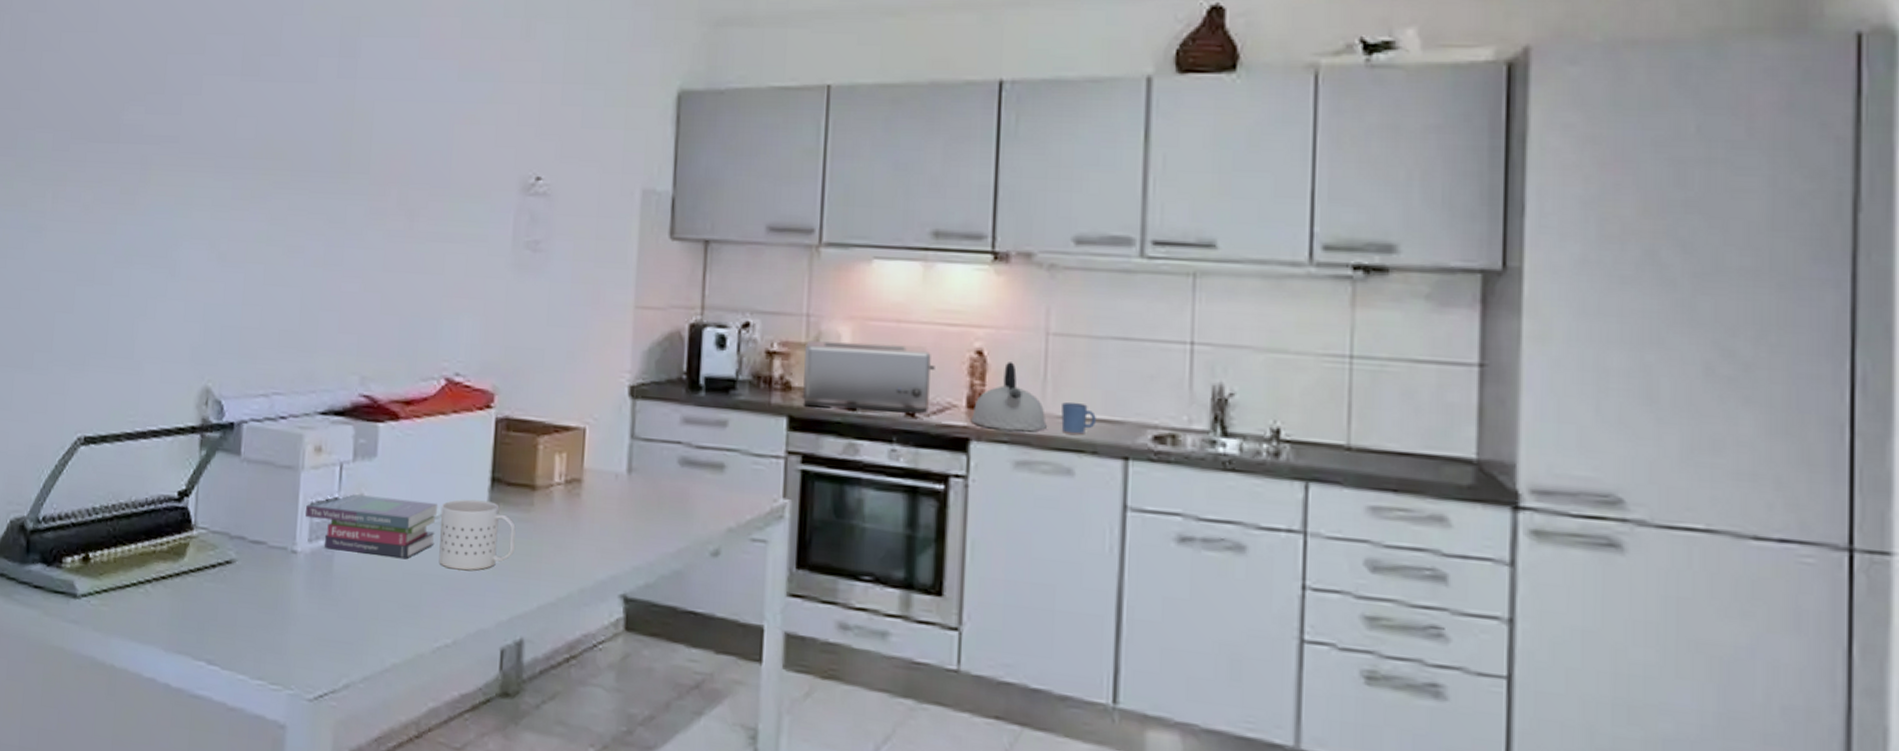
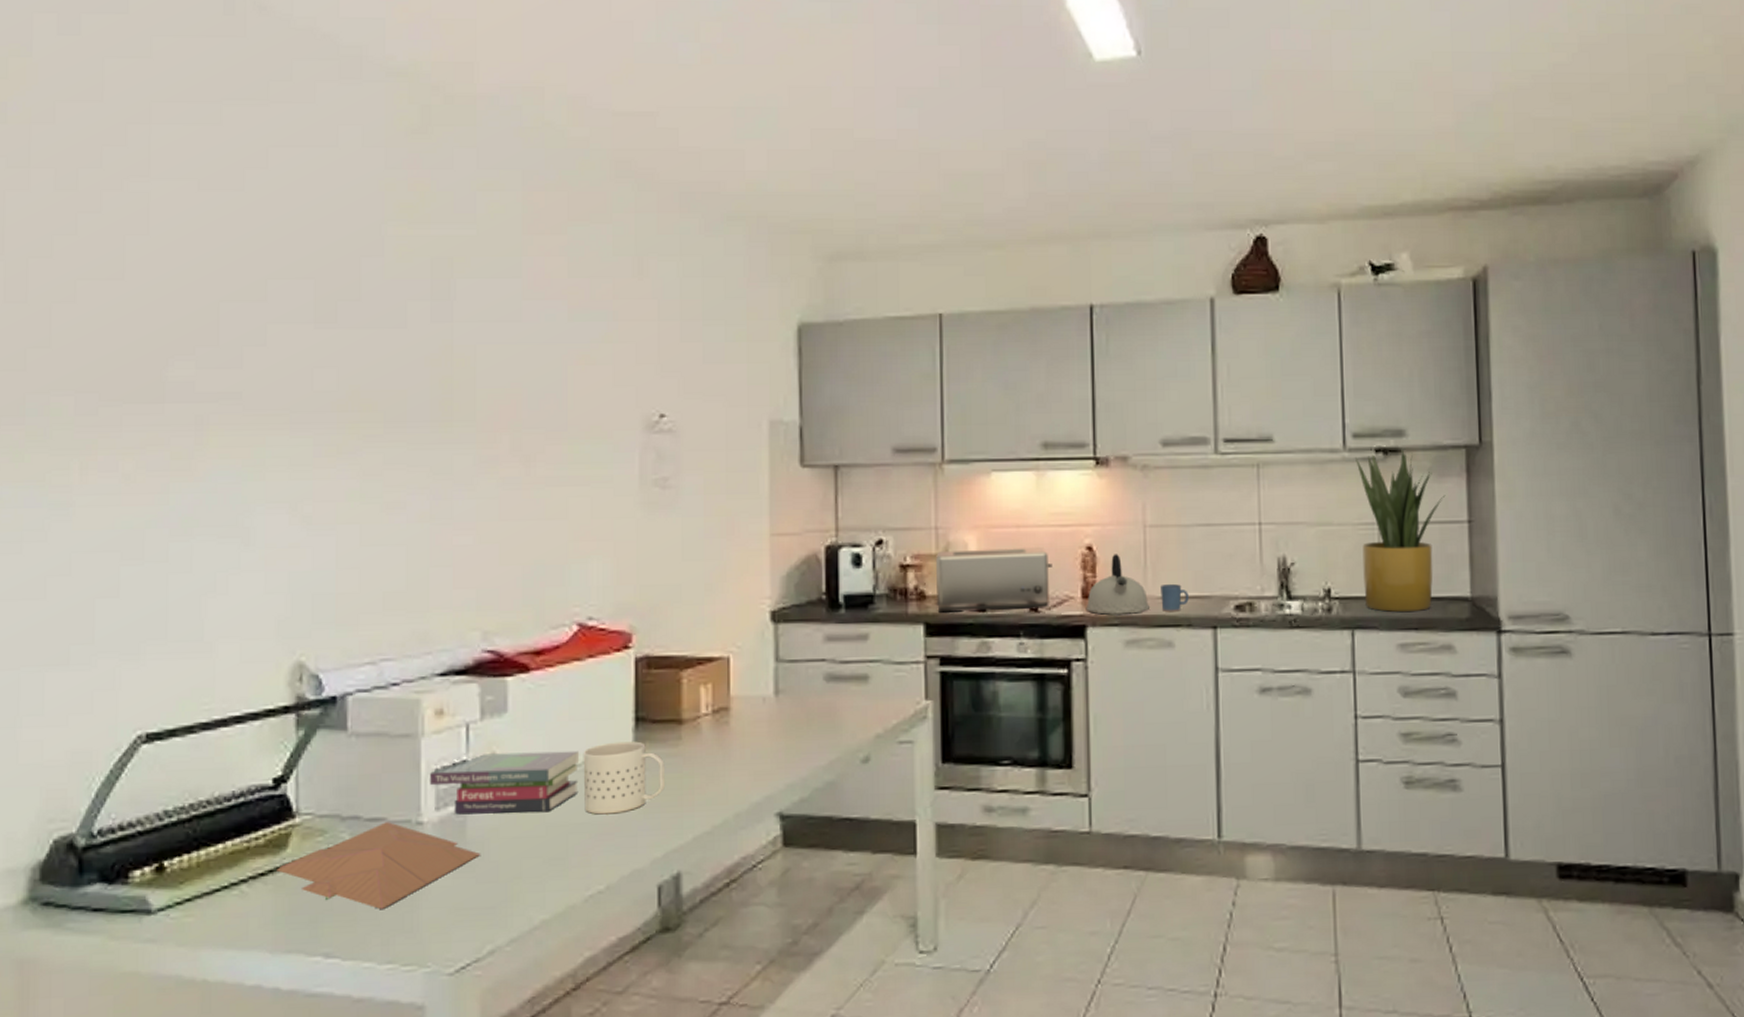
papers: none [175,546,343,628] -> present [276,822,480,910]
planter: none [1325,266,1449,470] -> present [1355,447,1446,613]

